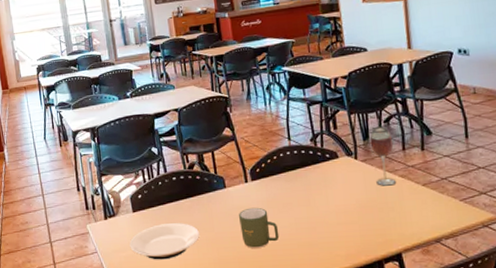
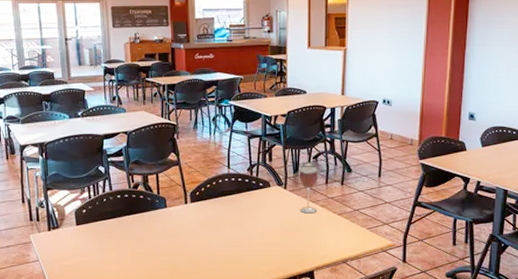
plate: present [129,222,200,260] -> none [71,236,139,270]
mug: present [238,207,280,249] -> none [175,226,211,263]

